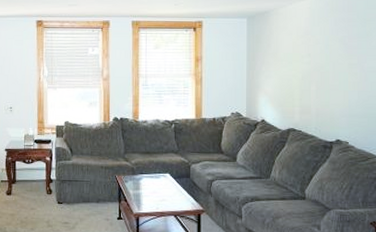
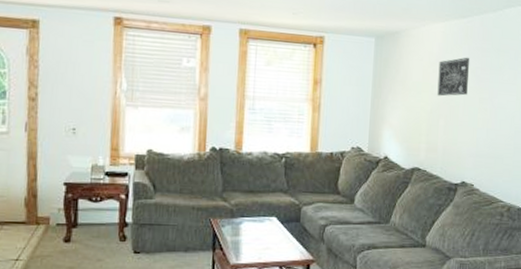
wall art: none [307,28,337,65] -> present [437,57,470,97]

